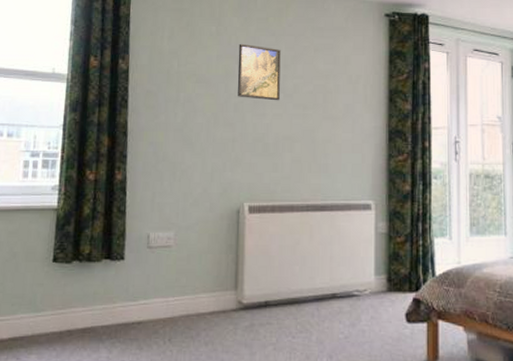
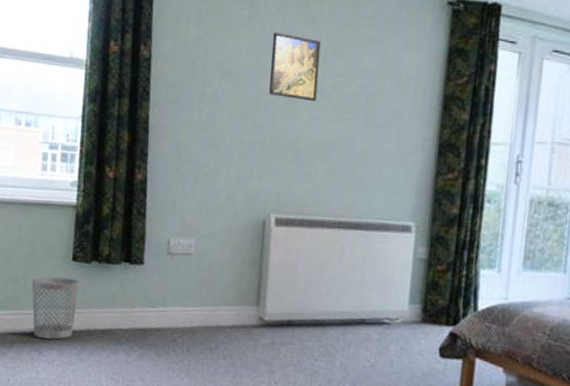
wastebasket: none [10,279,60,343] -> present [31,277,80,340]

